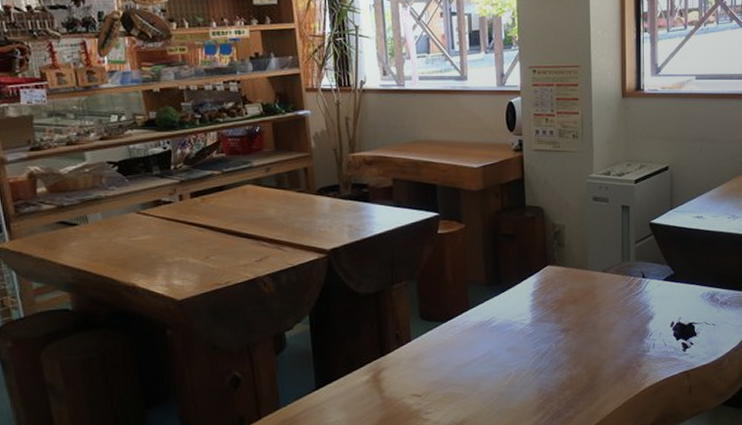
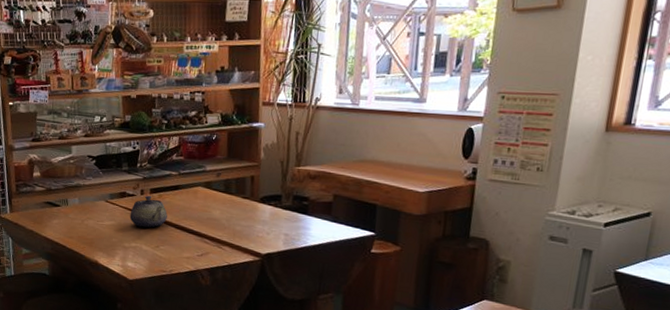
teapot: none [169,200,215,237] -> present [129,195,168,228]

